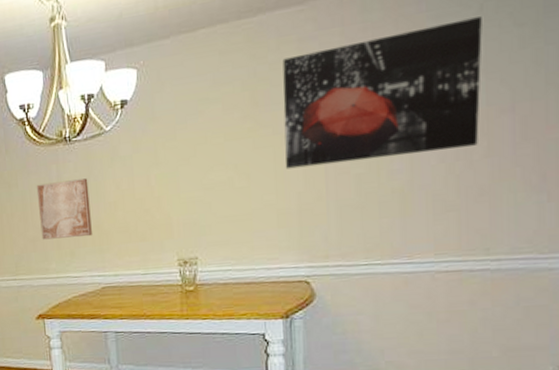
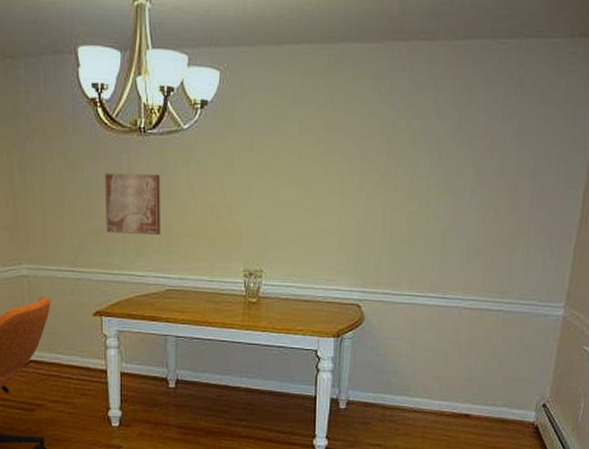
wall art: present [282,16,482,169] -> none [350,88,520,202]

